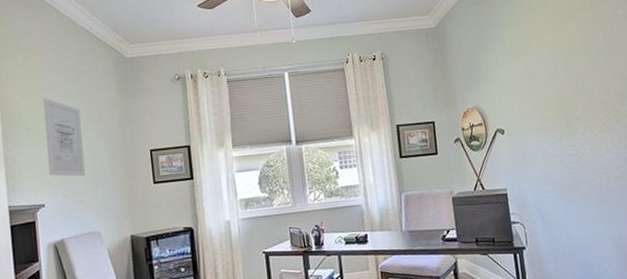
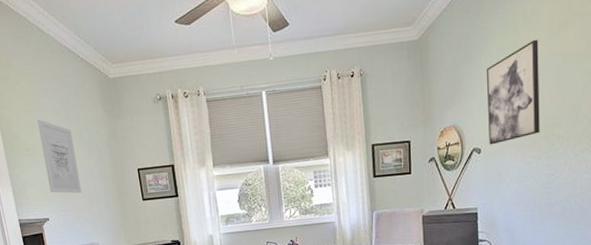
wall art: none [502,29,558,126] -> present [487,39,540,145]

